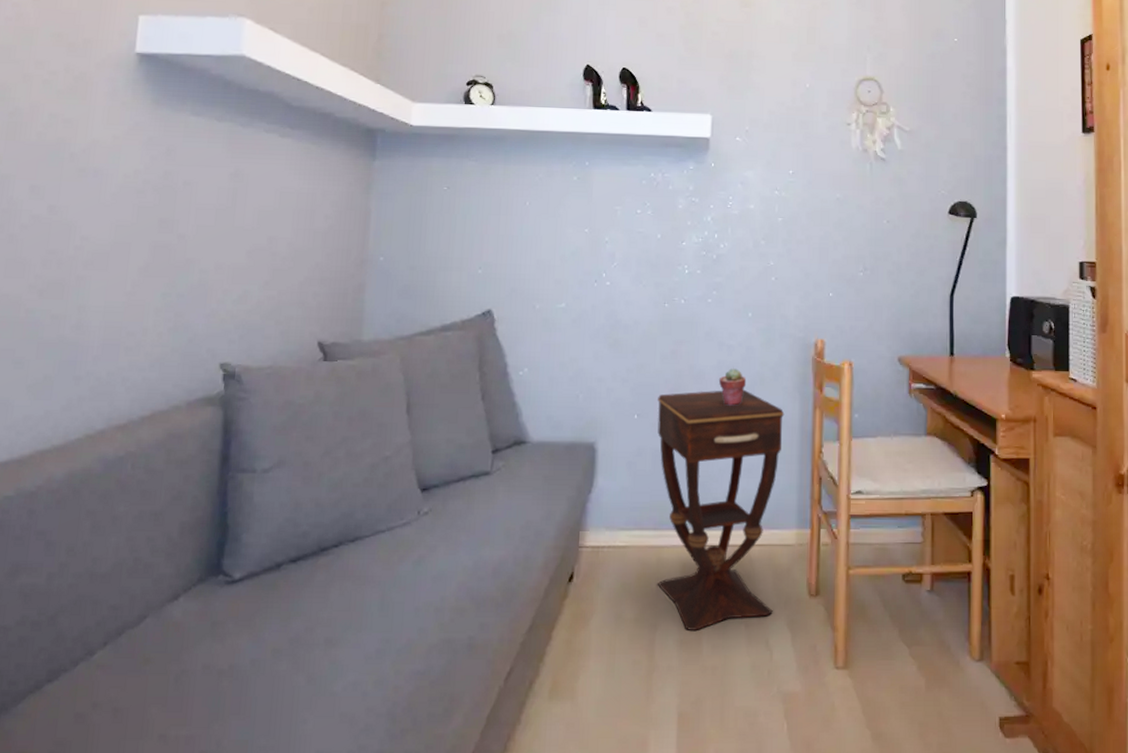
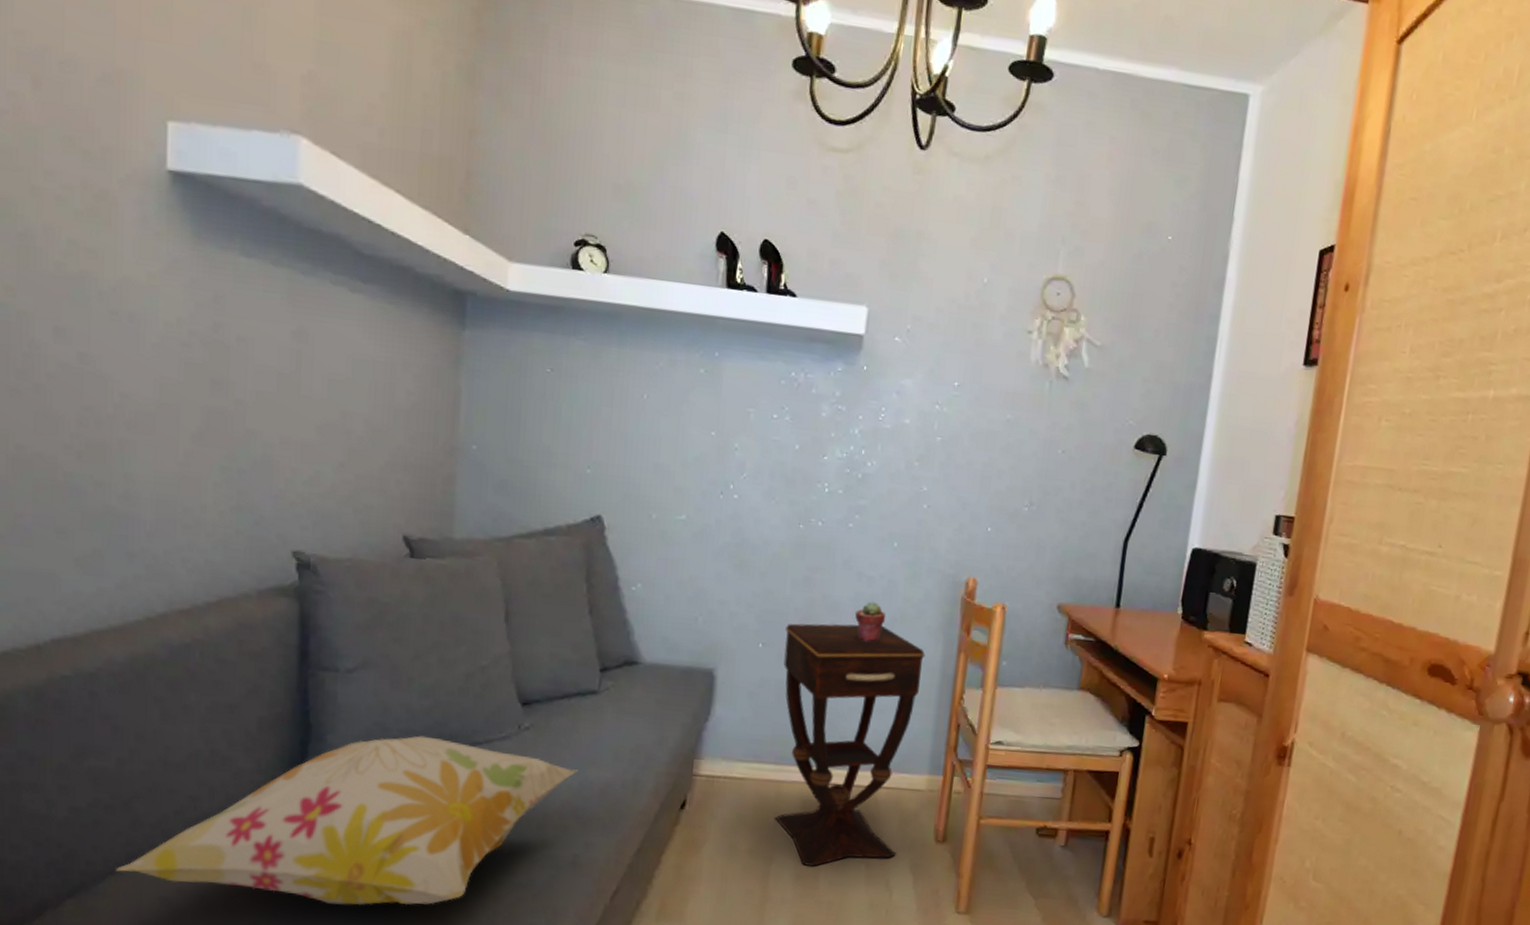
decorative pillow: none [36,528,473,707] -> present [116,735,578,906]

